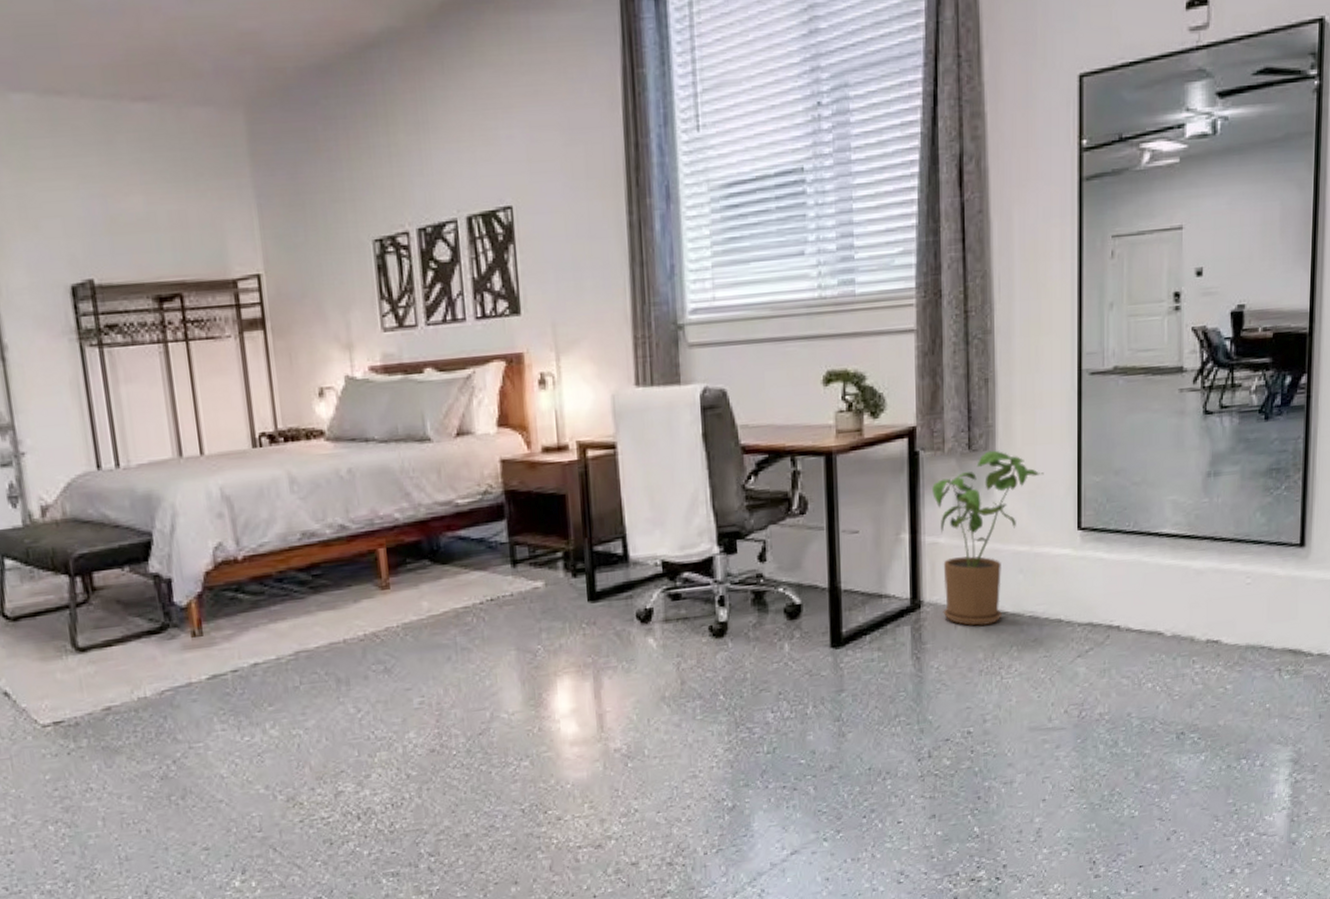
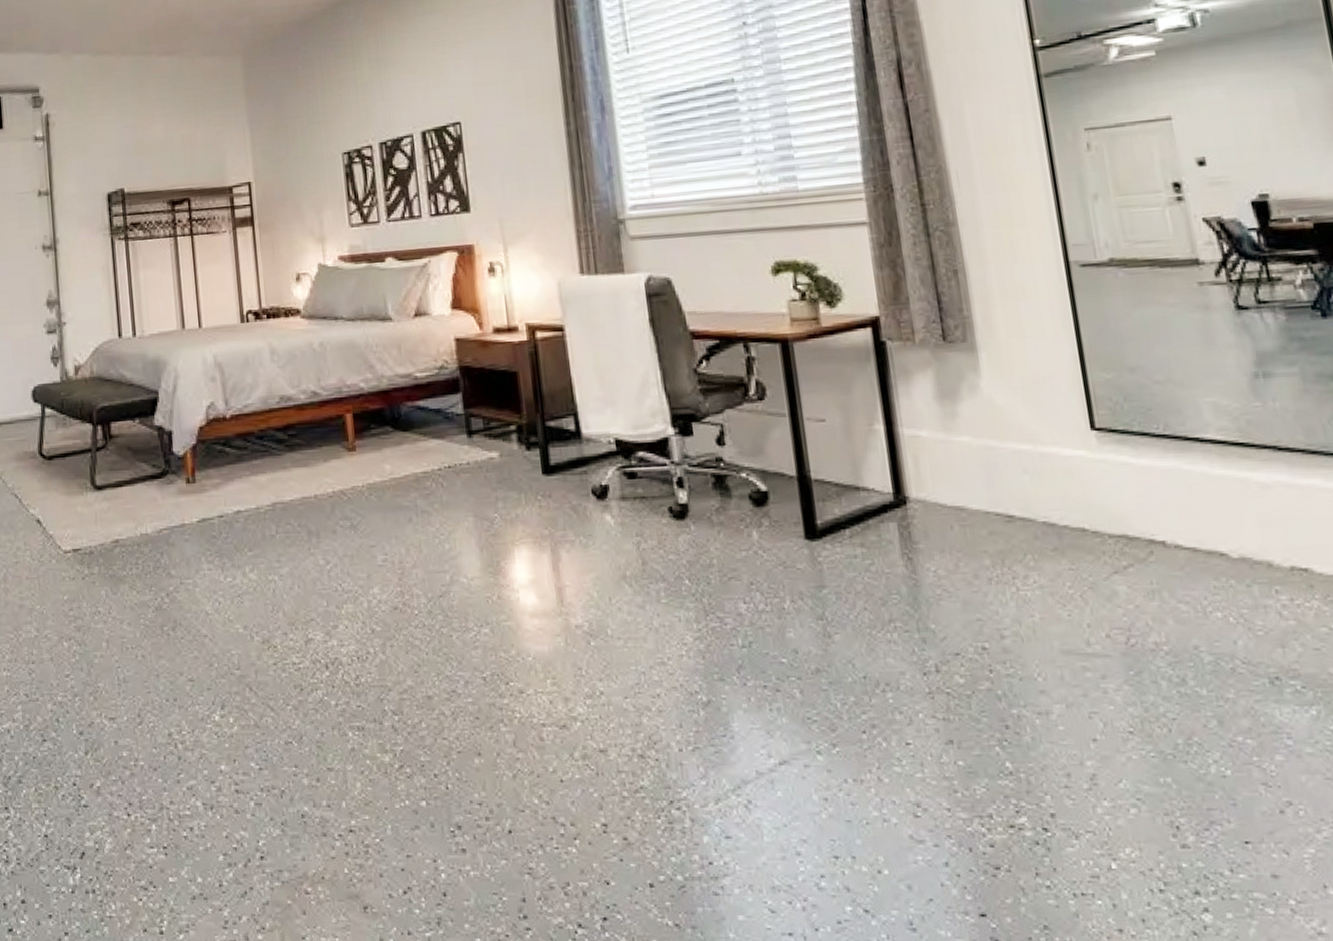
house plant: present [932,450,1044,627] -> none [905,342,1039,529]

